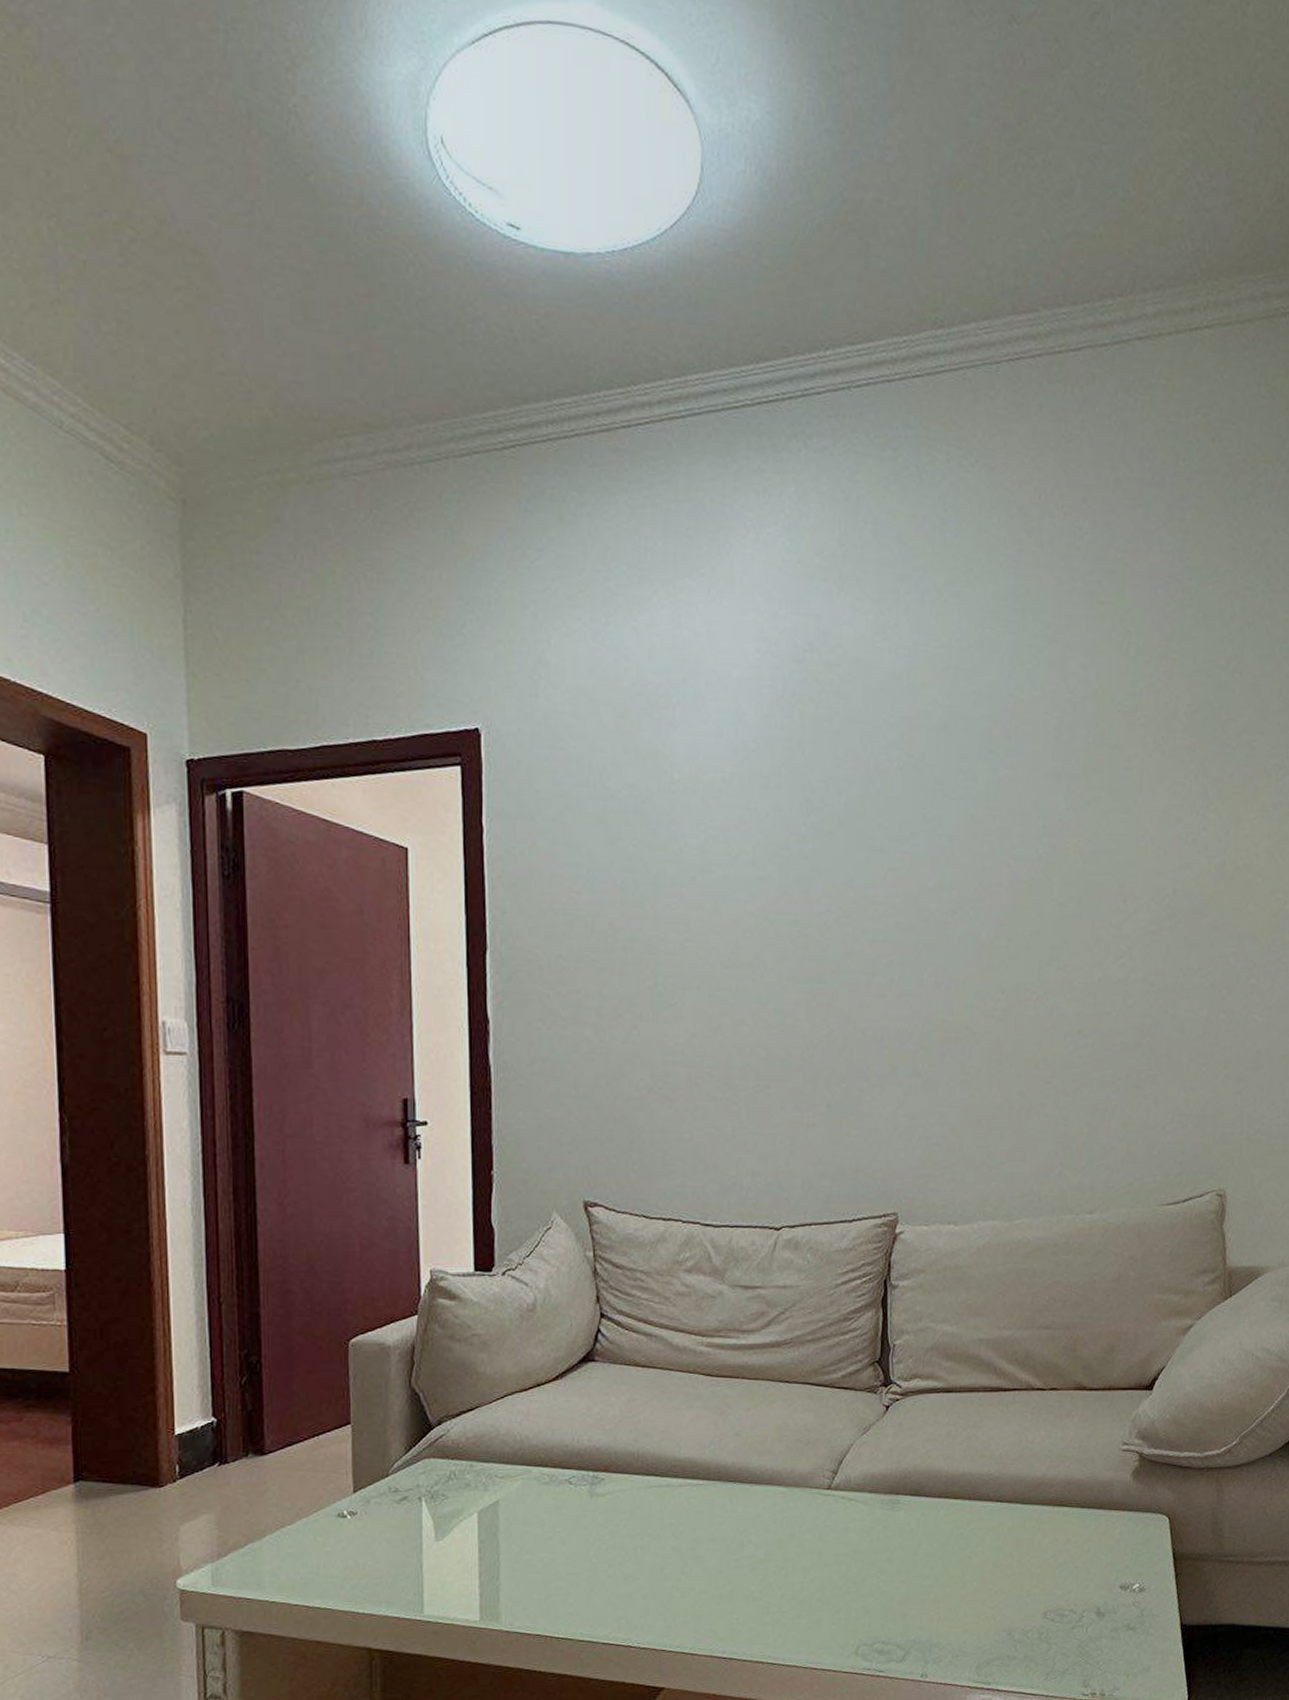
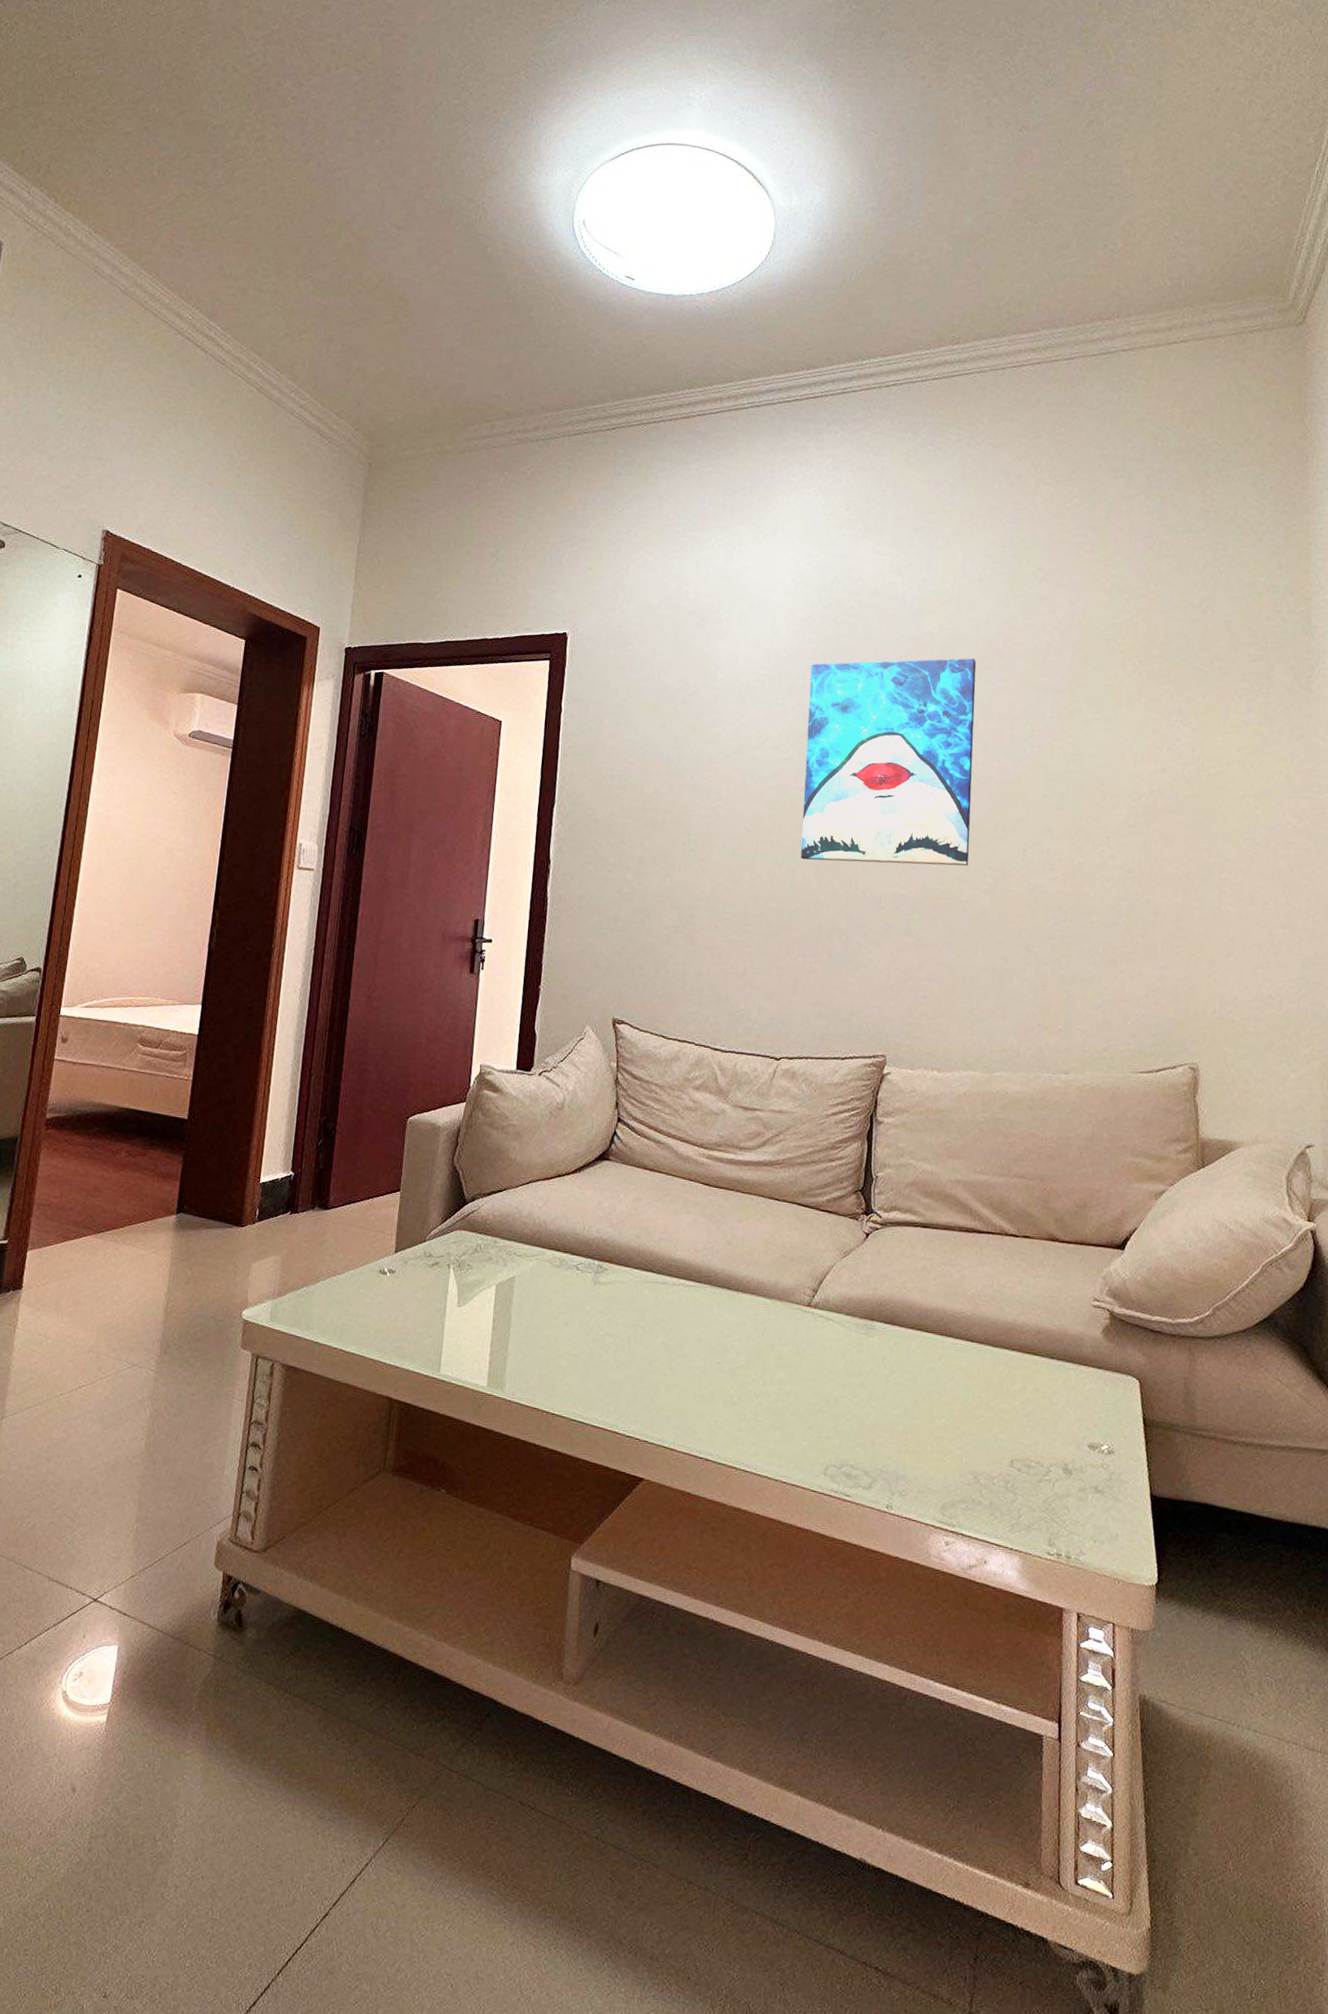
wall art: none [786,741,980,998] -> present [800,658,977,867]

